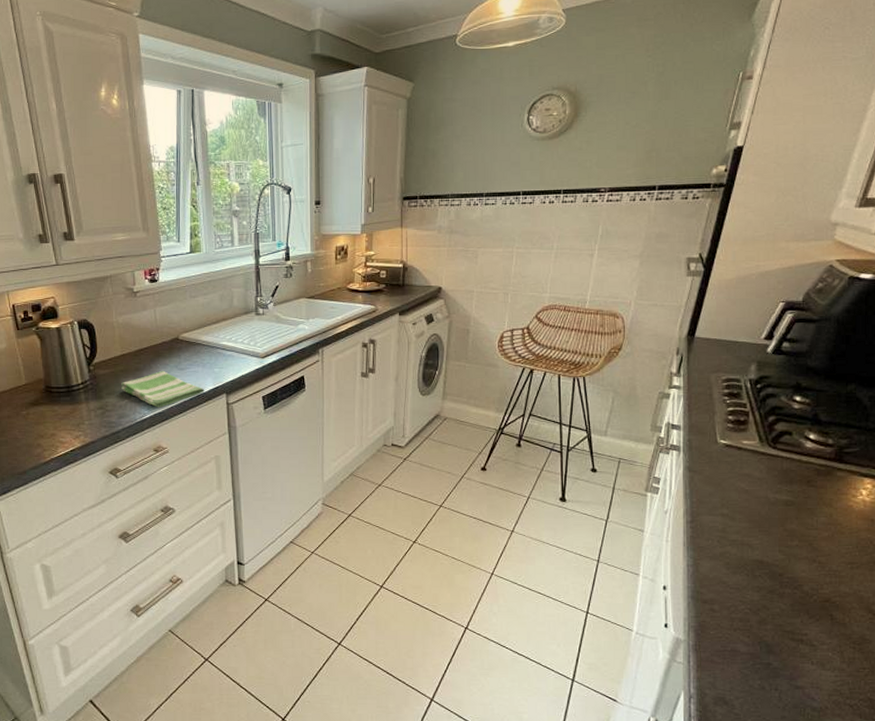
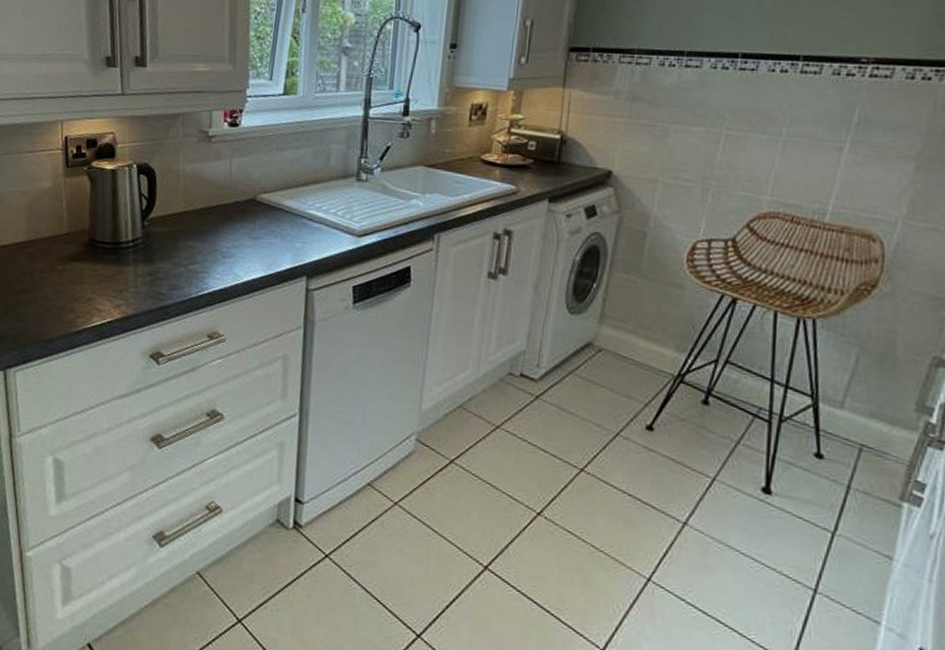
dish towel: present [121,370,205,408] -> none [178,236,281,284]

